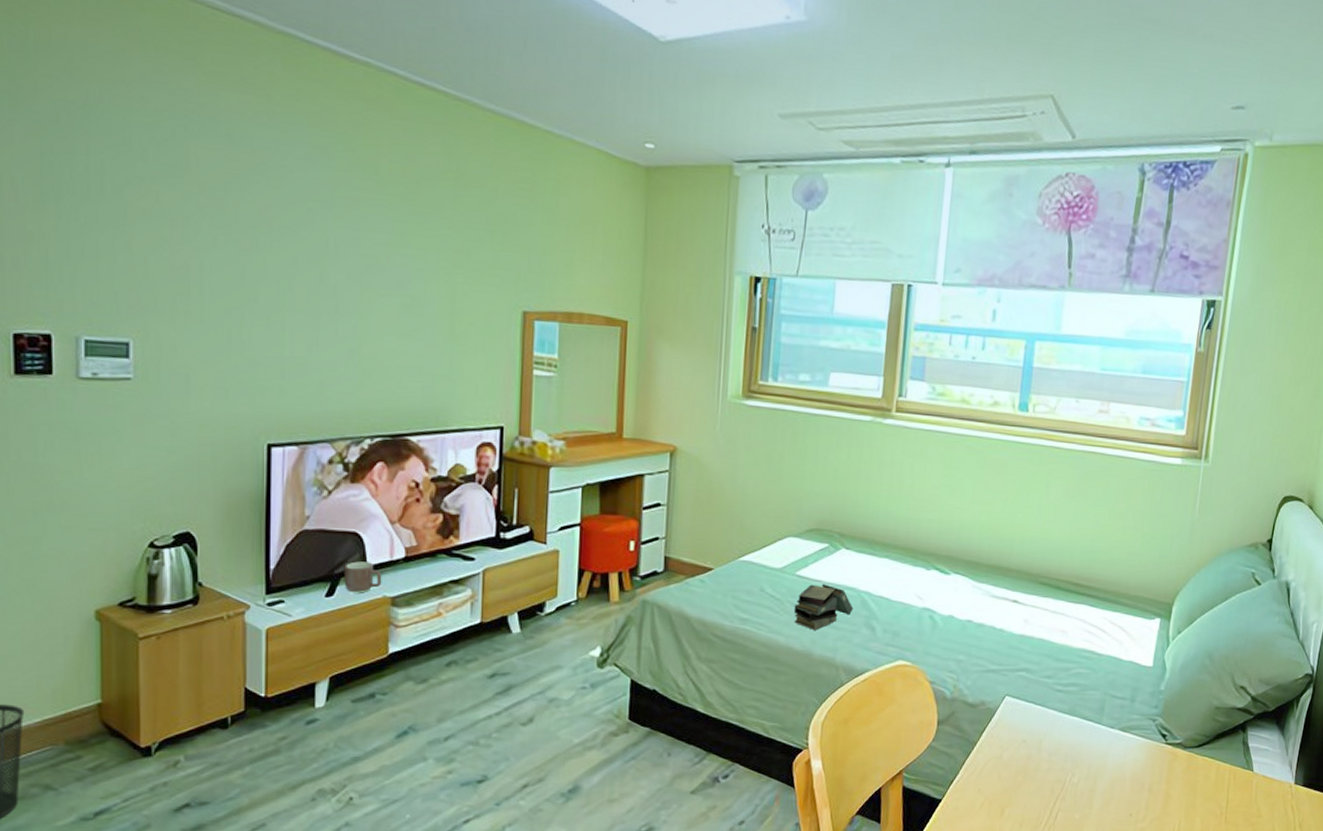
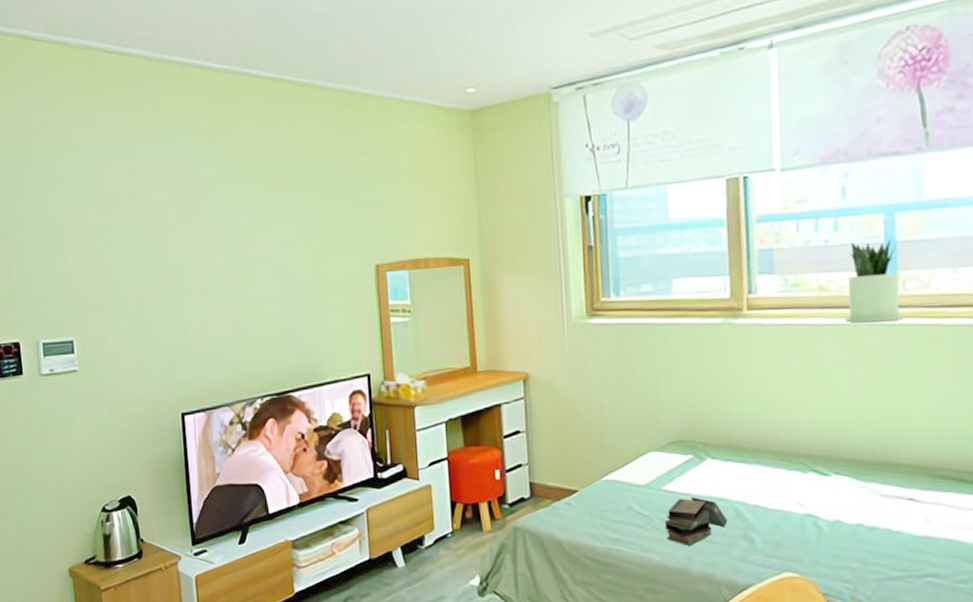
mug: present [344,561,382,594] -> none [251,510,283,539]
planter: none [981,361,1032,441] -> present [845,239,904,324]

